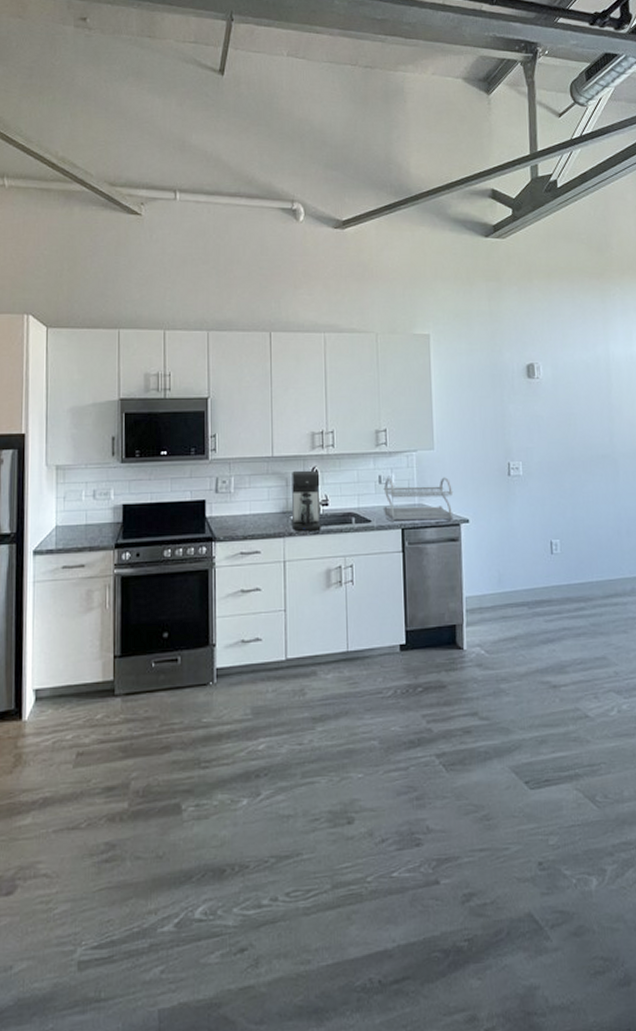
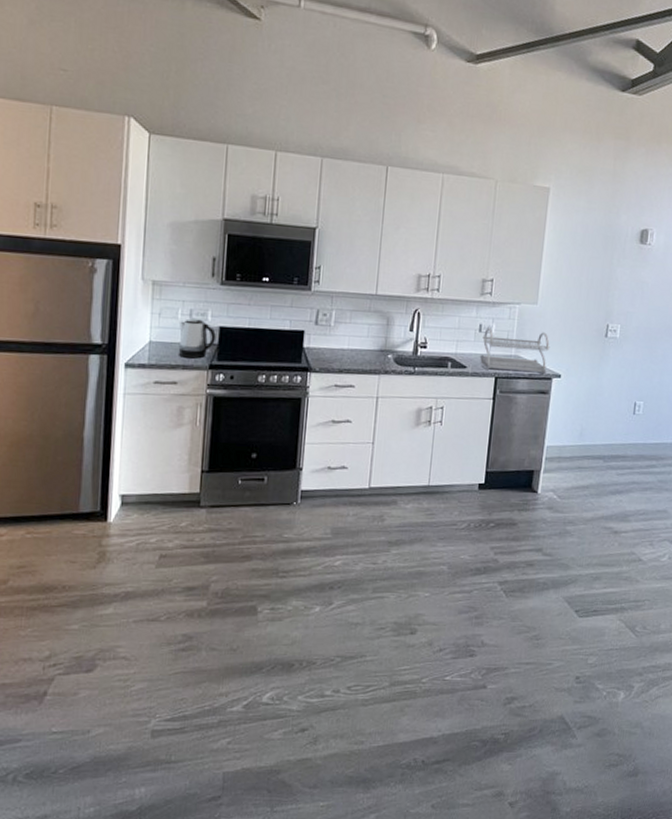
kettle: none [84,499,119,539] -> present [178,318,216,359]
coffee maker: present [291,470,321,531] -> none [388,310,422,371]

